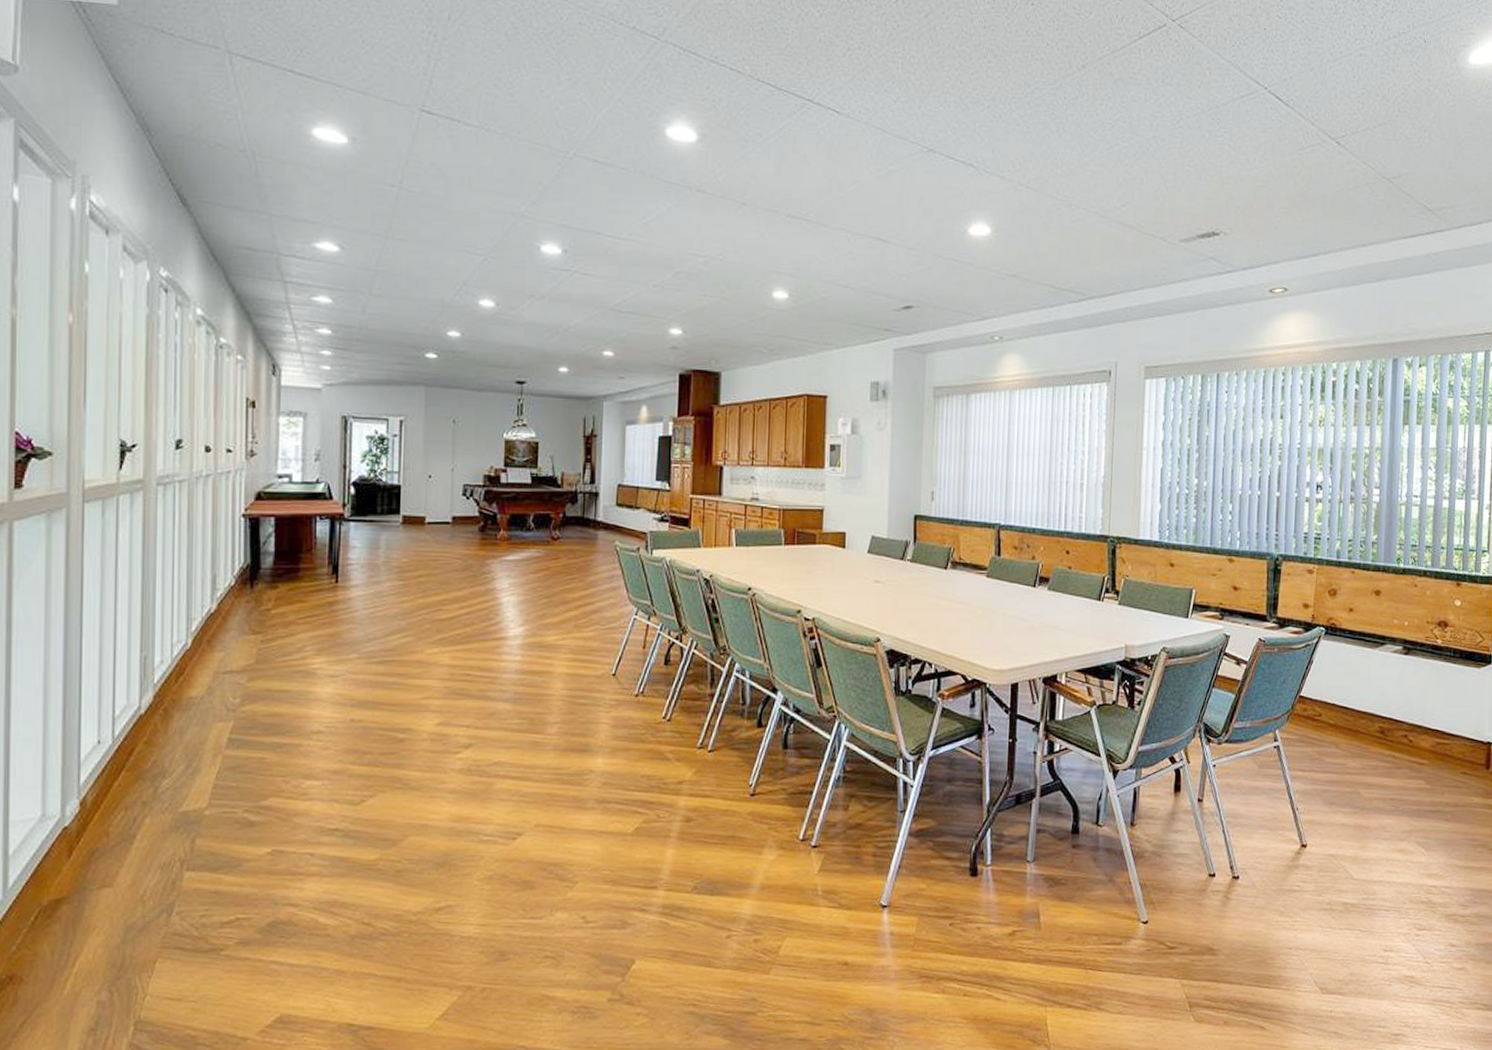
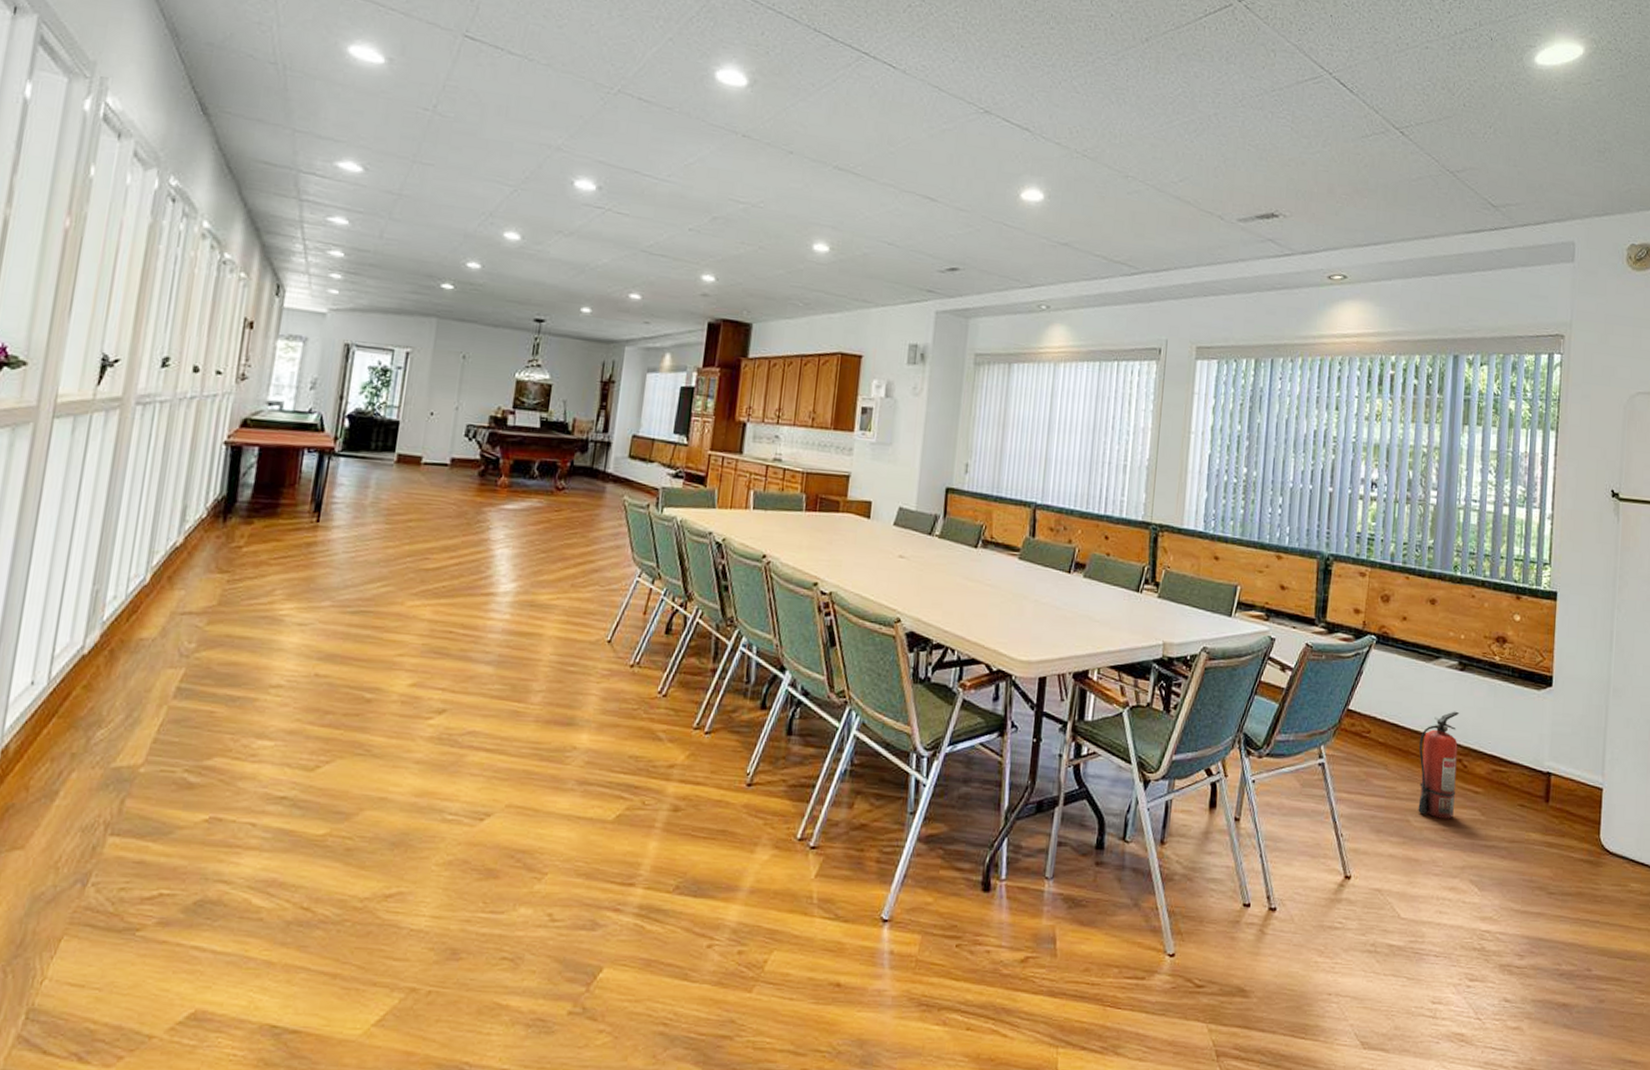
fire extinguisher: none [1367,692,1404,789] -> present [1418,711,1459,819]

